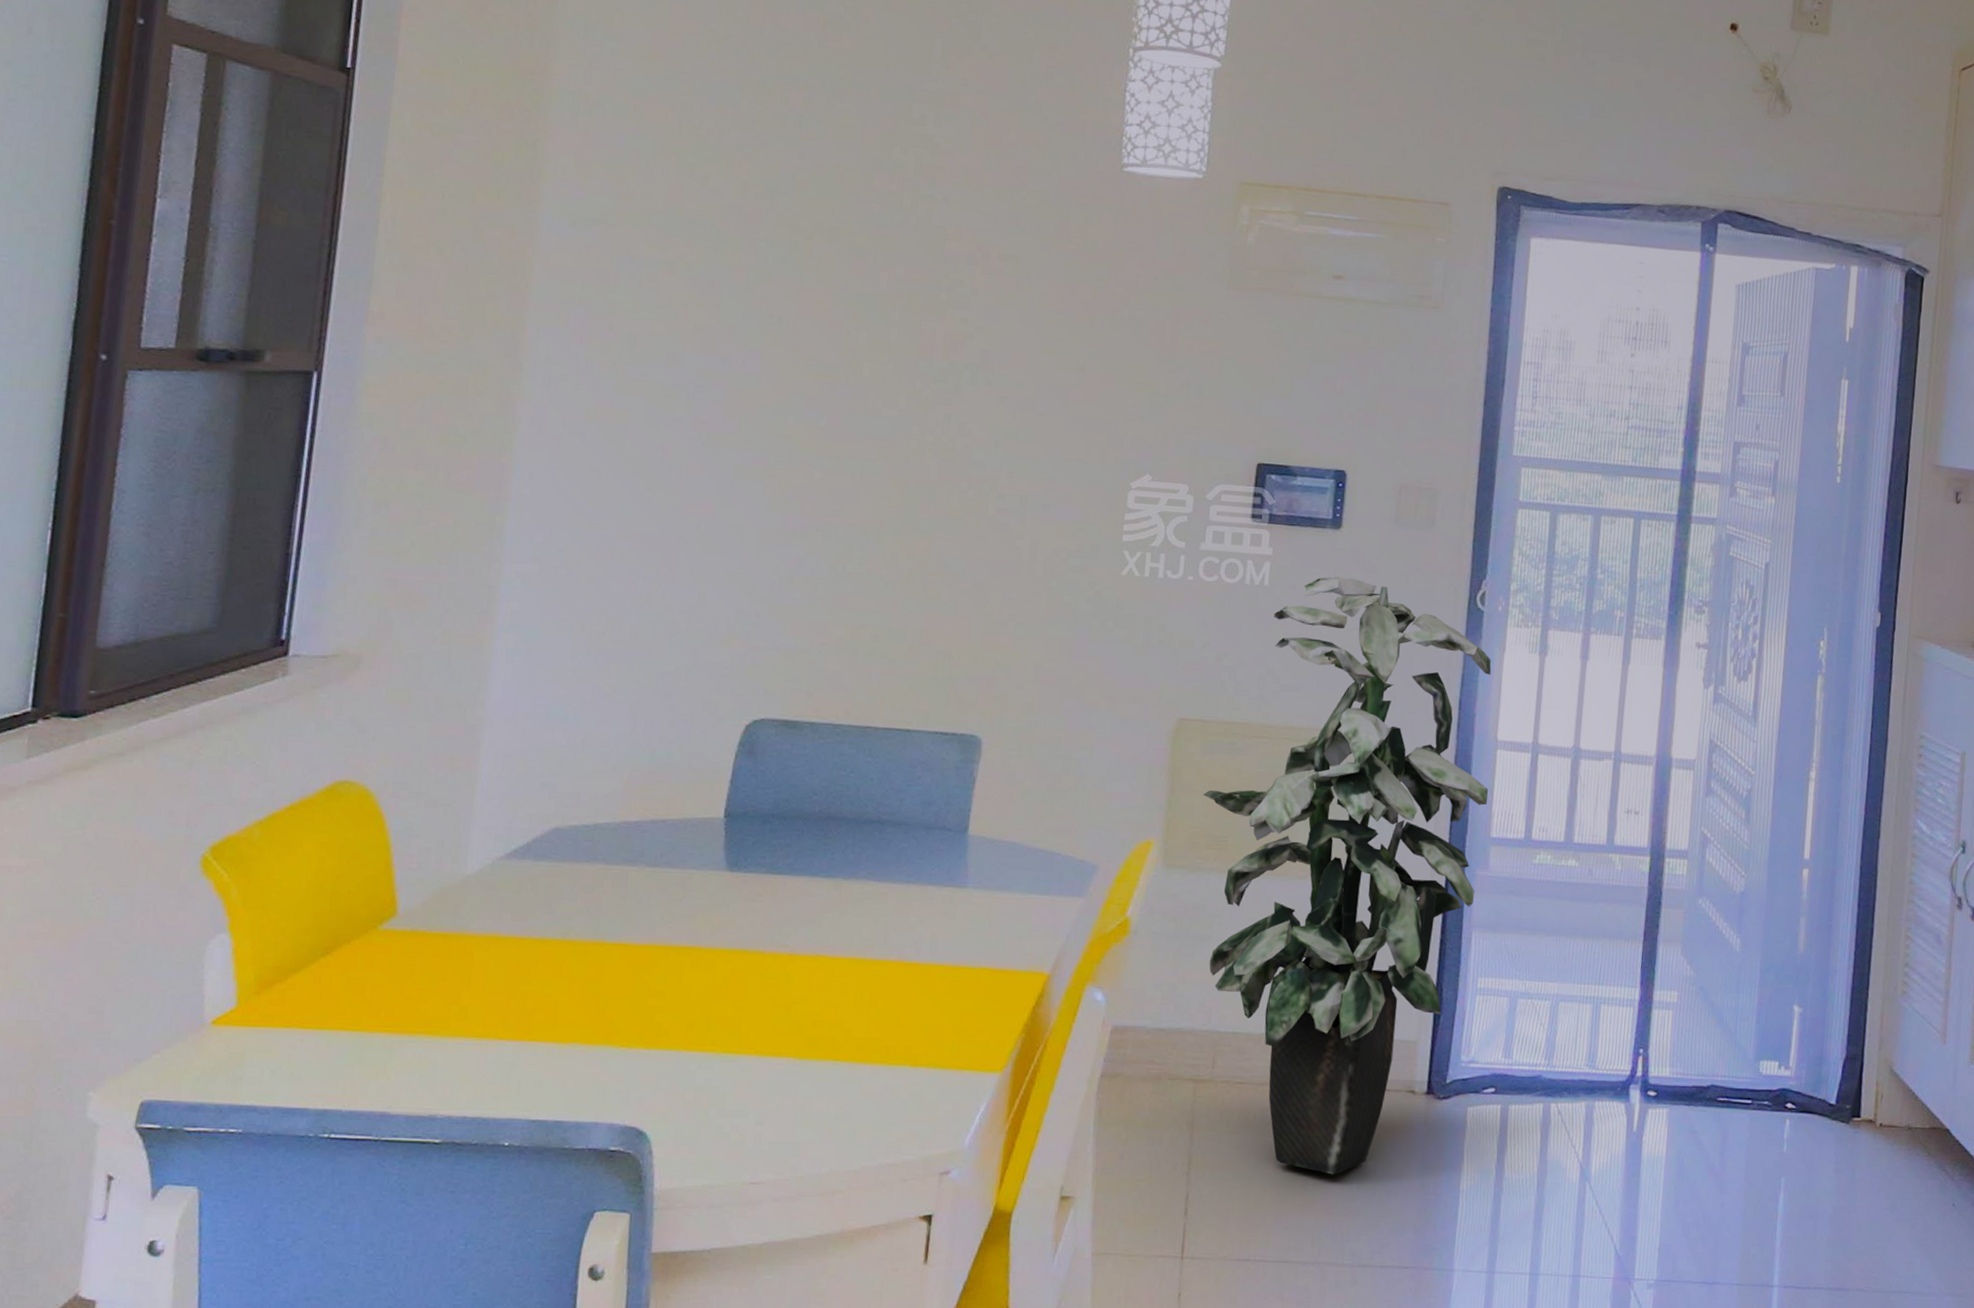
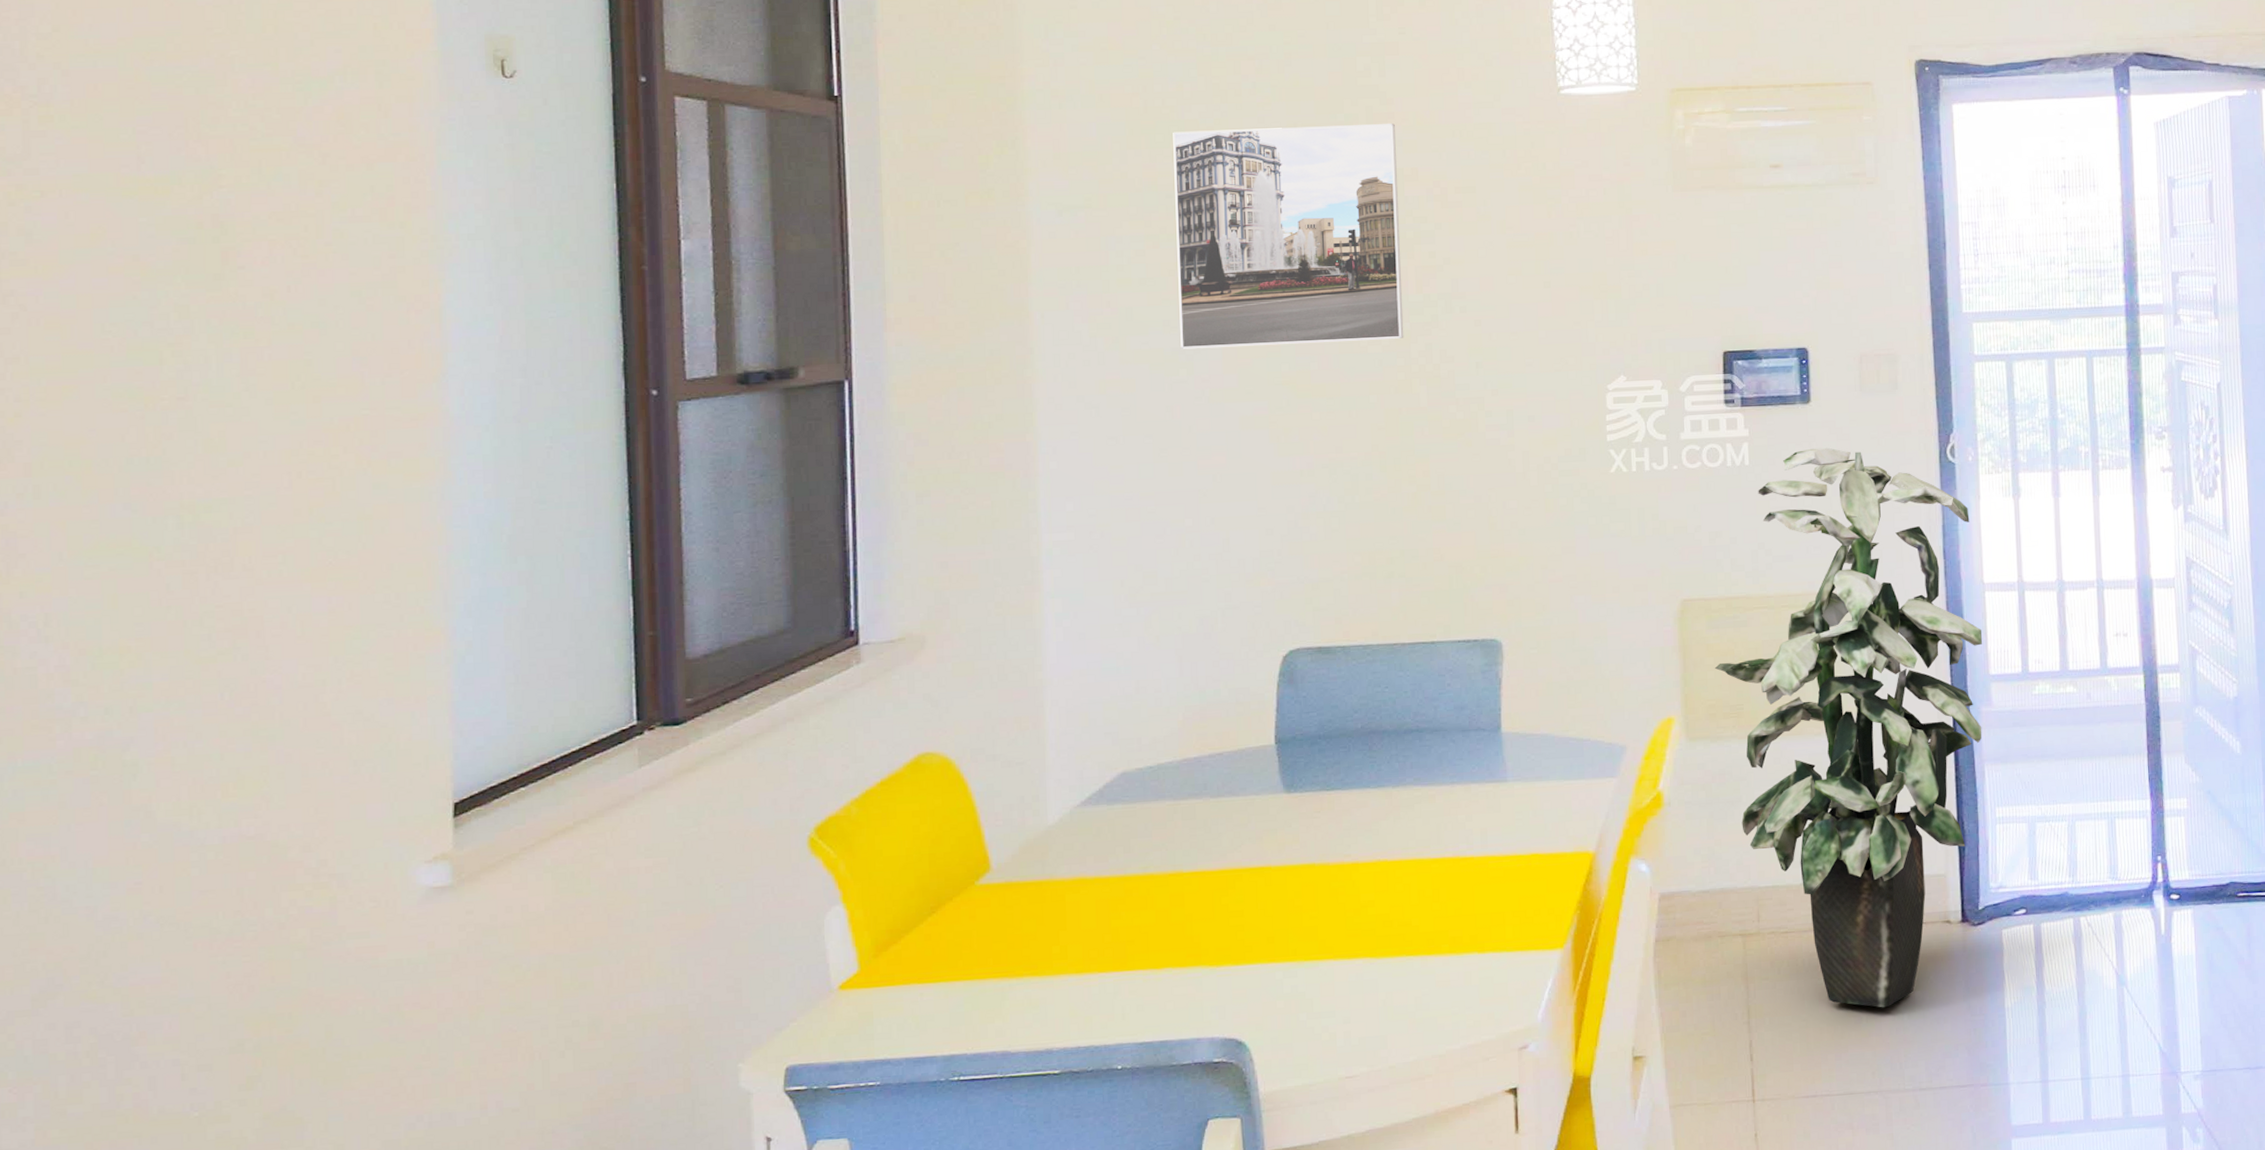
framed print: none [682,155,944,405] -> present [1173,124,1404,350]

